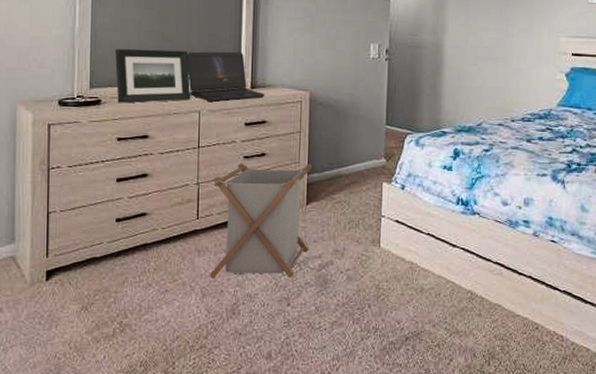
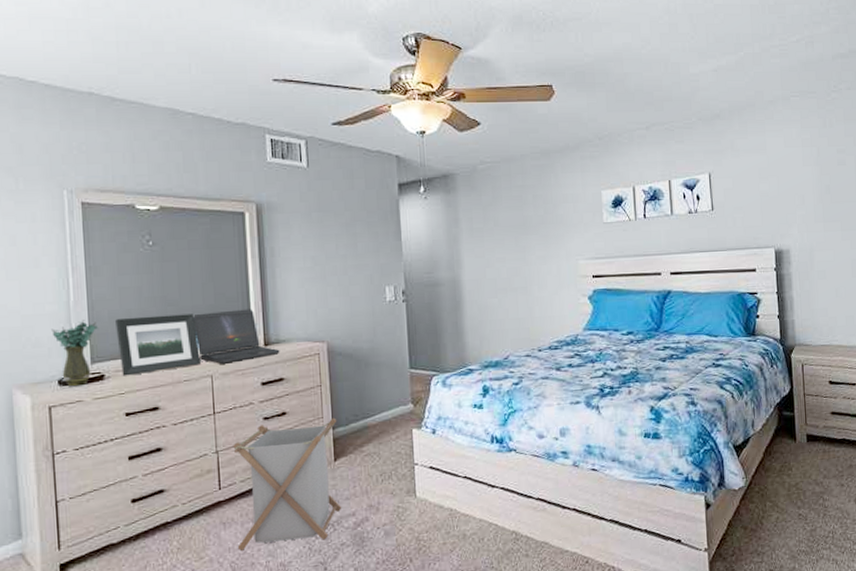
vase: none [56,46,99,108] -> present [51,320,98,387]

